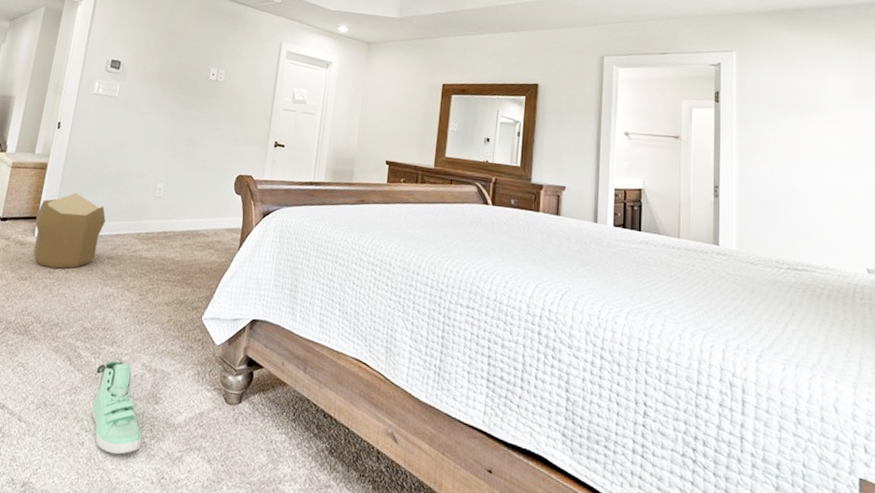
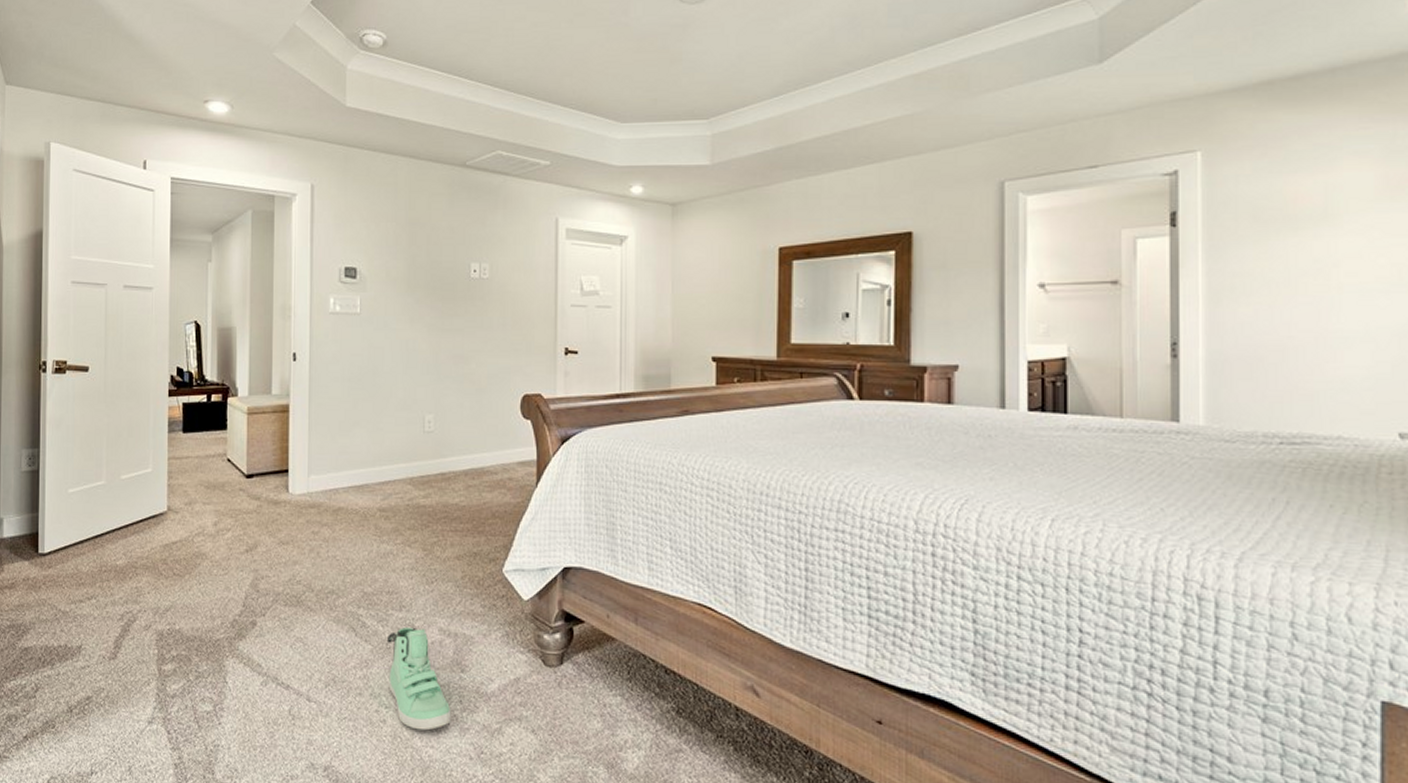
pouf: present [33,192,106,269] -> none [286,436,370,529]

